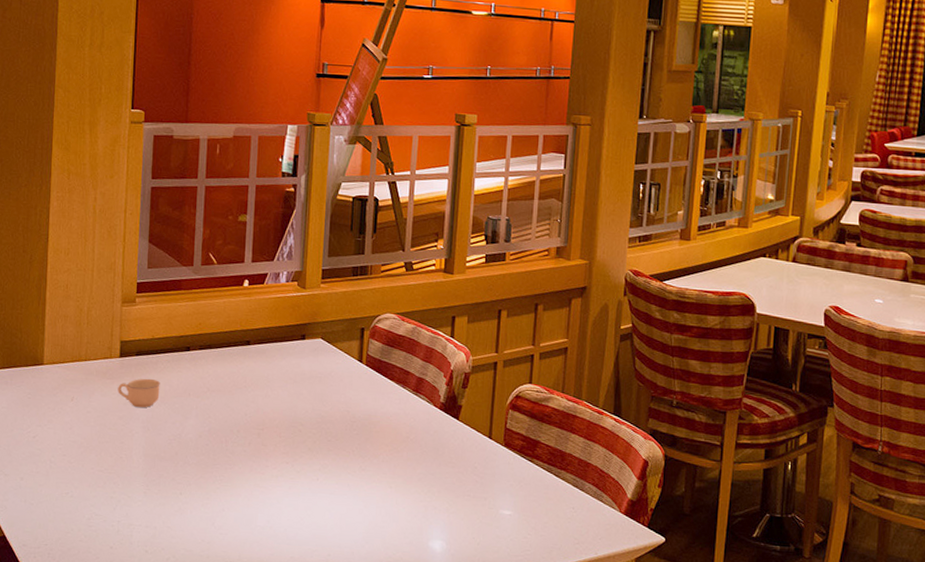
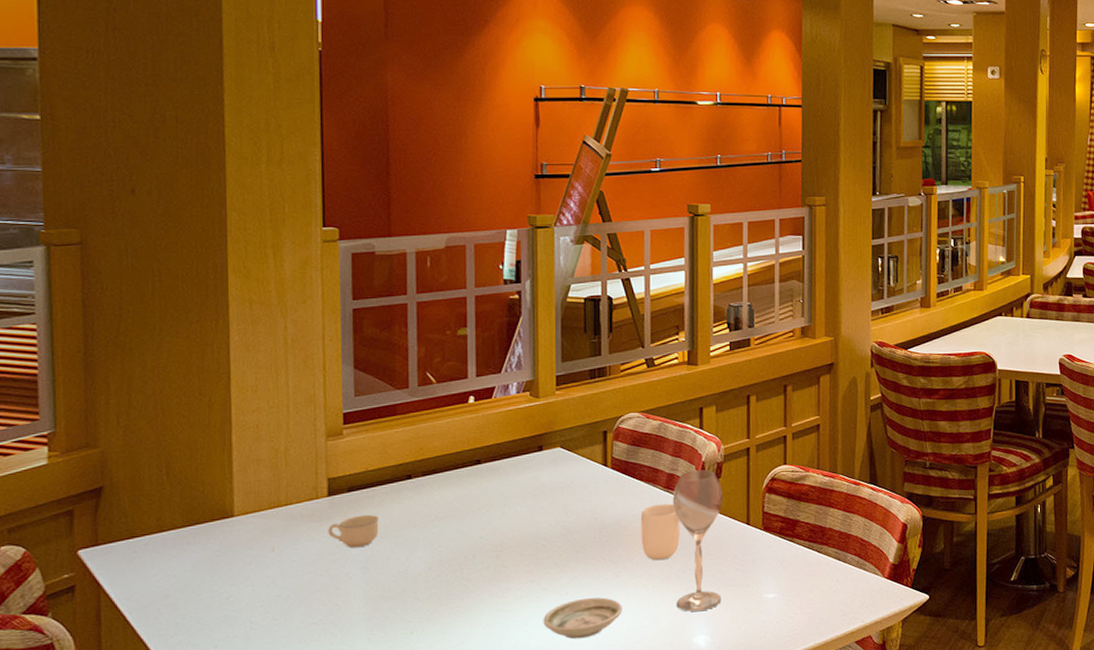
saucer: none [294,486,366,525] -> present [543,597,622,639]
cup: none [388,406,426,461] -> present [640,503,681,561]
wineglass: none [416,377,468,517] -> present [672,469,723,612]

